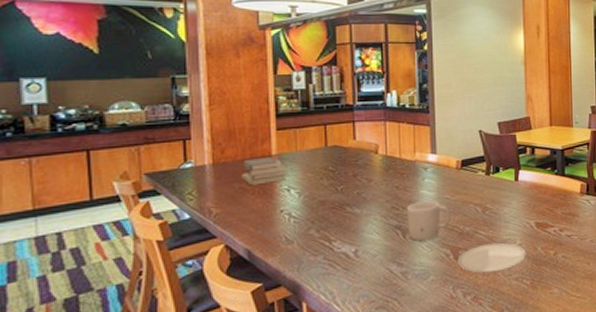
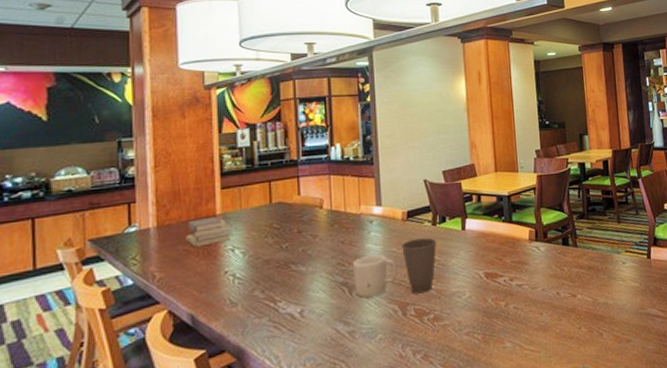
cup: none [455,186,490,240] -> present [402,237,437,294]
plate: present [458,242,526,274] -> none [406,295,476,330]

